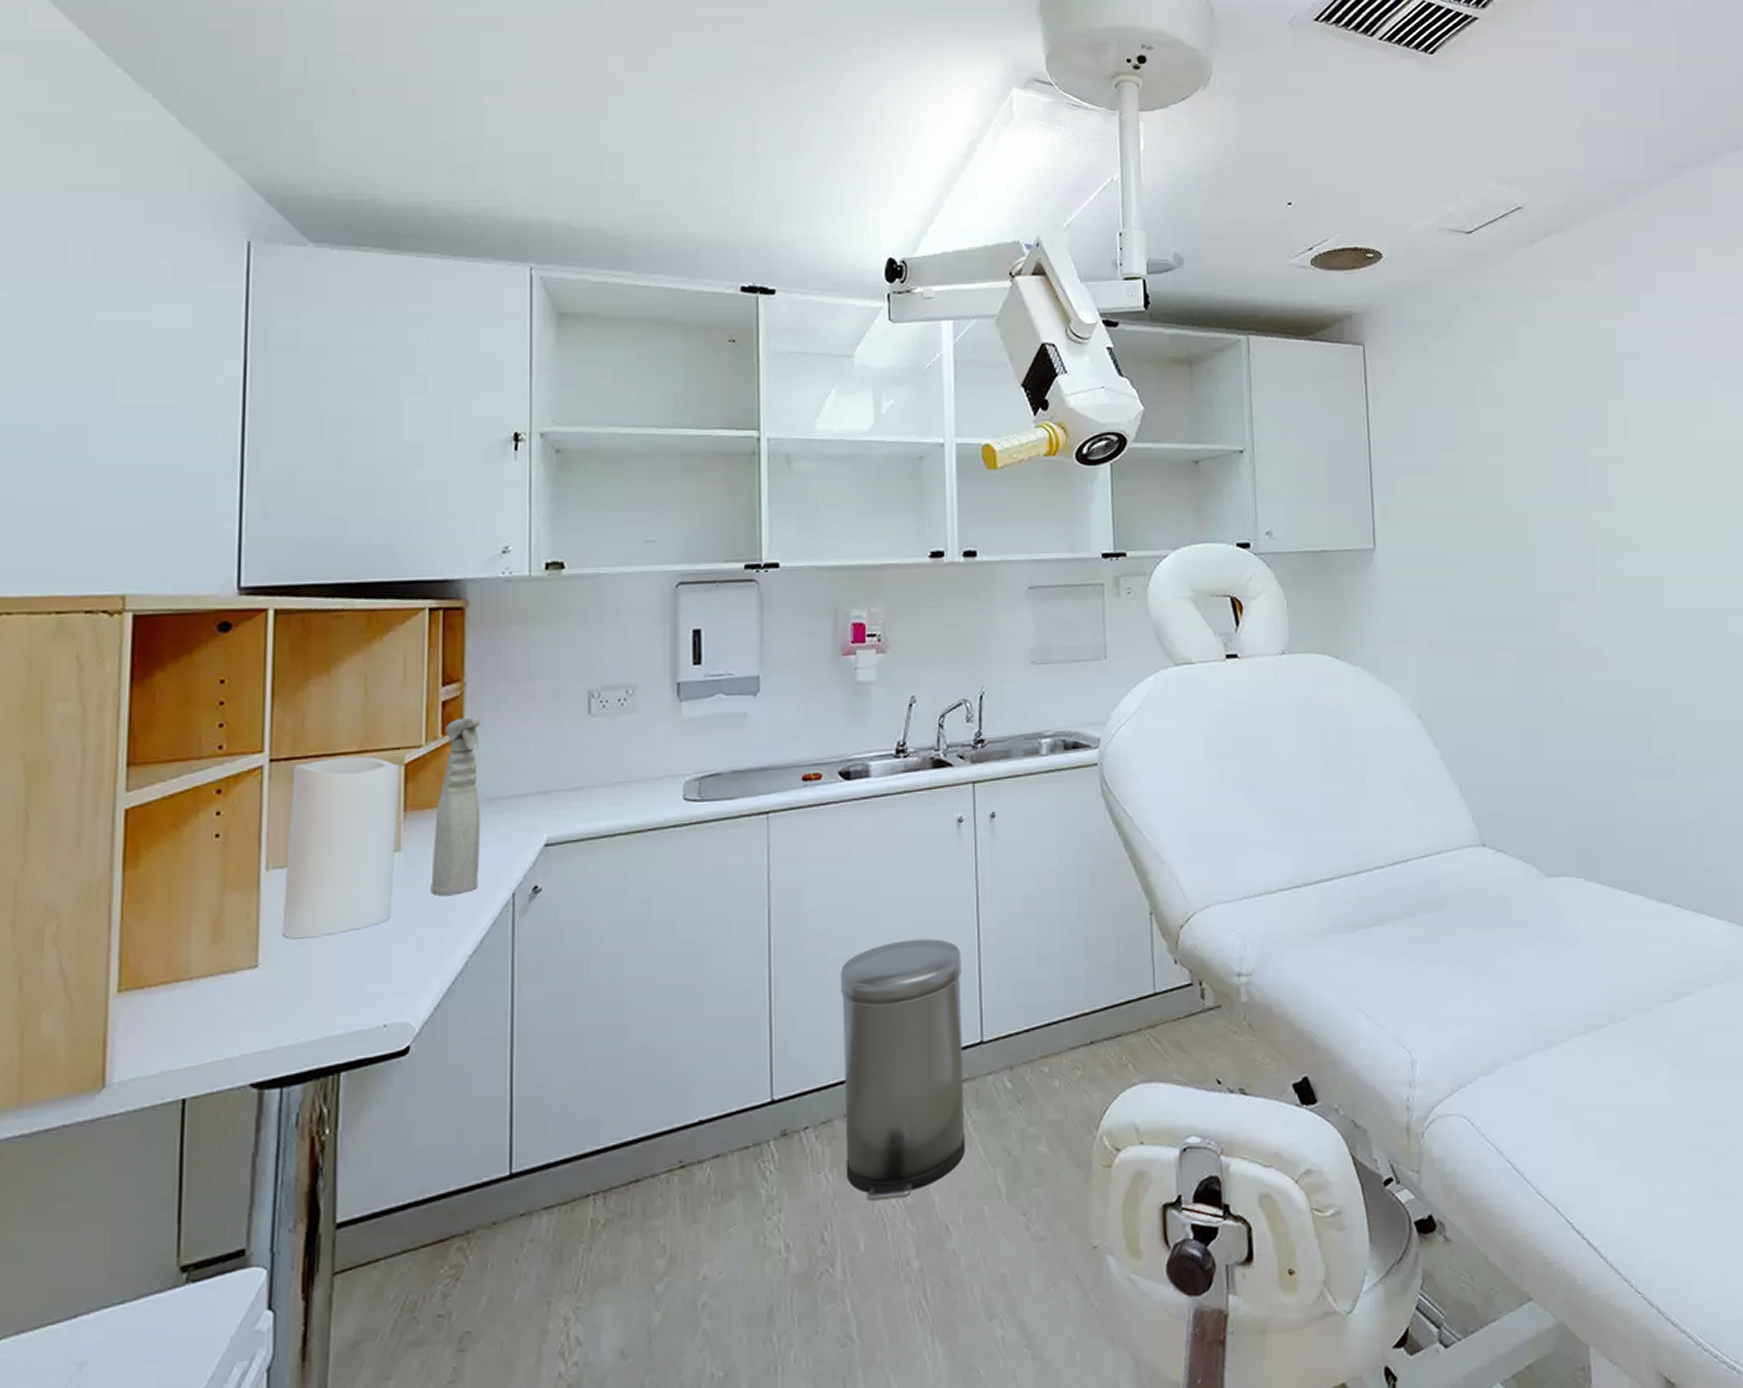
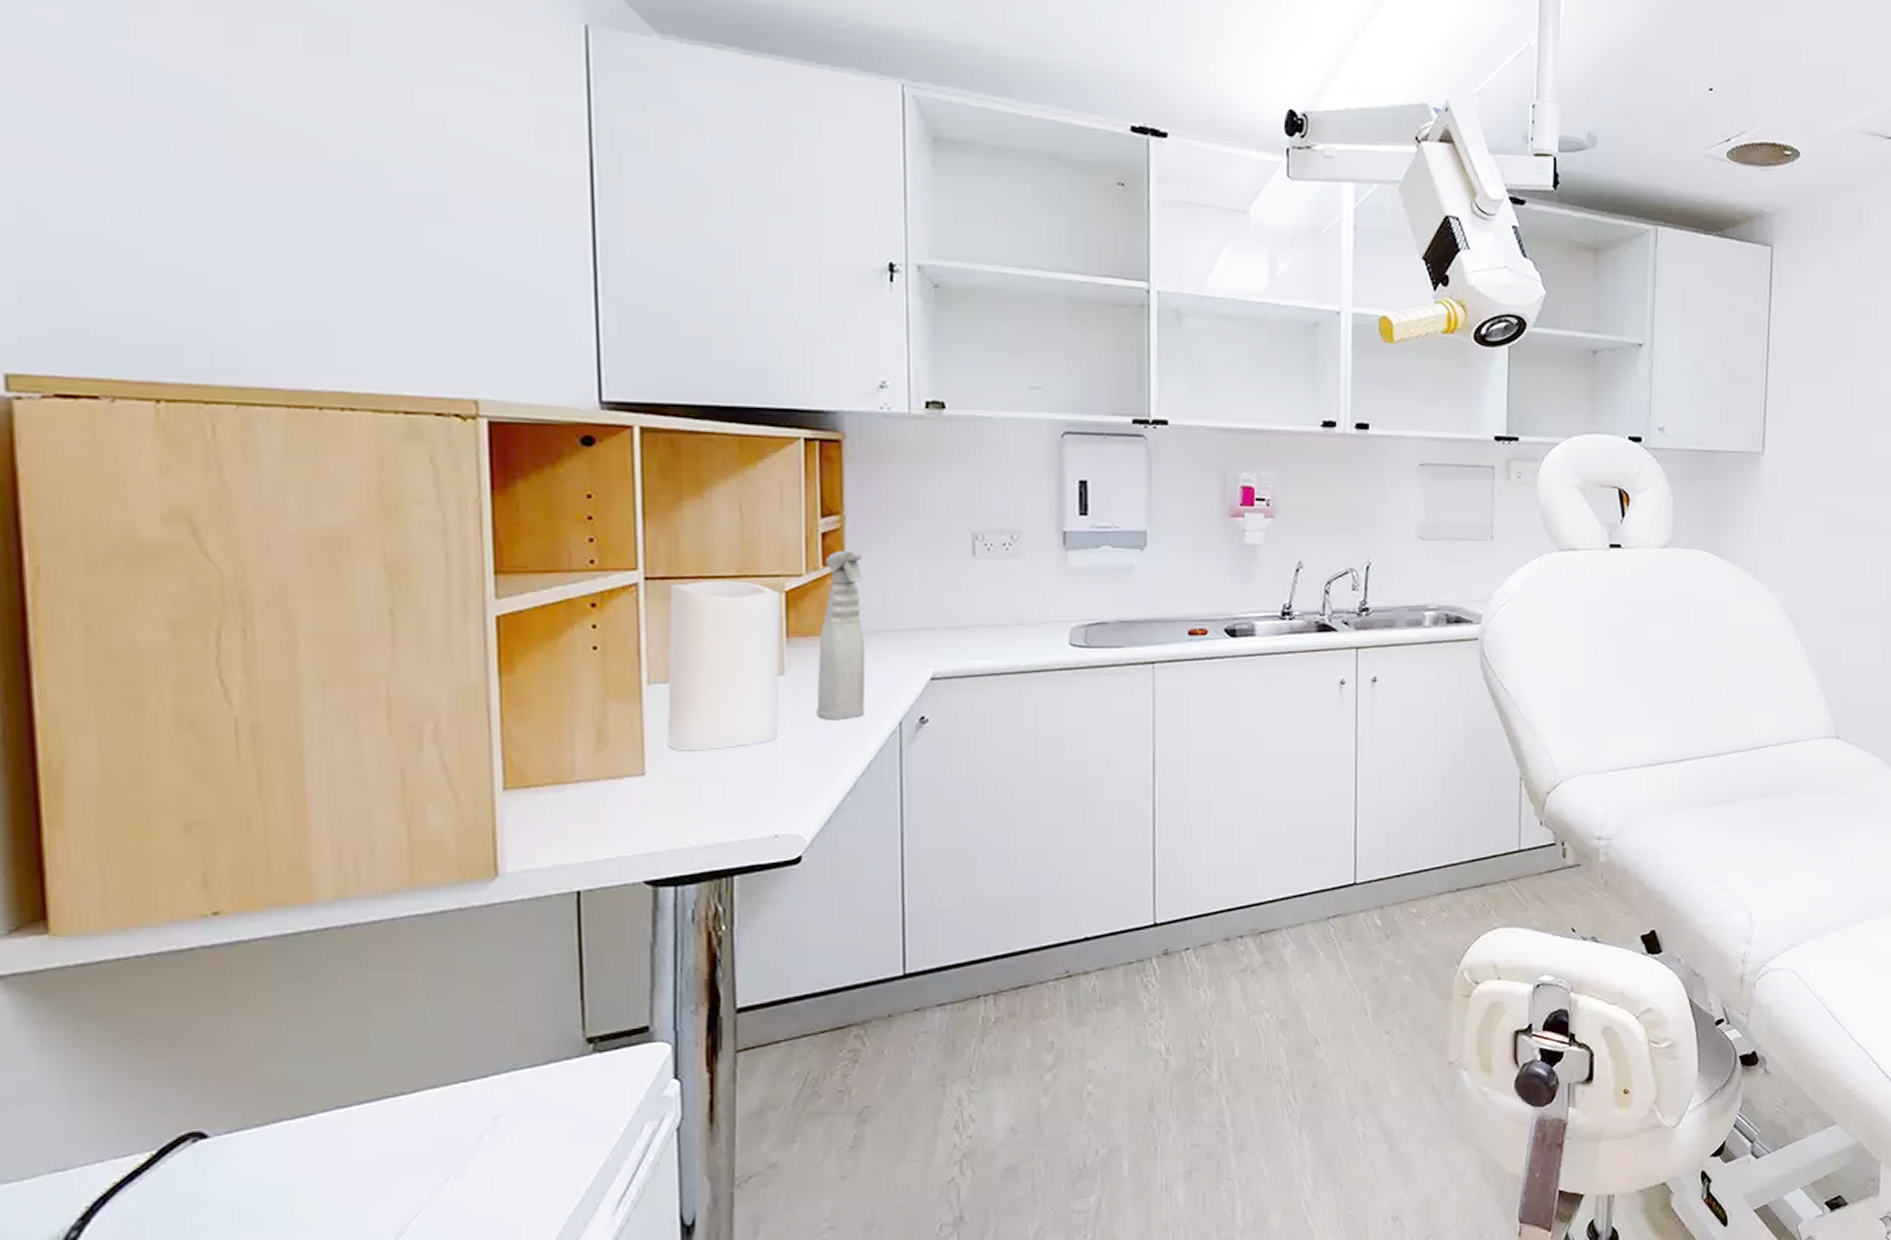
pedal bin: present [839,938,966,1201] -> none [1221,788,1338,1014]

